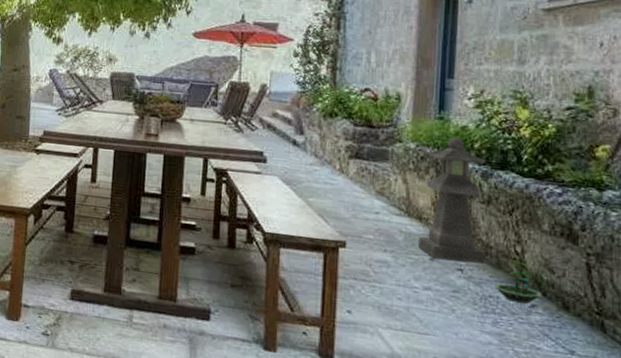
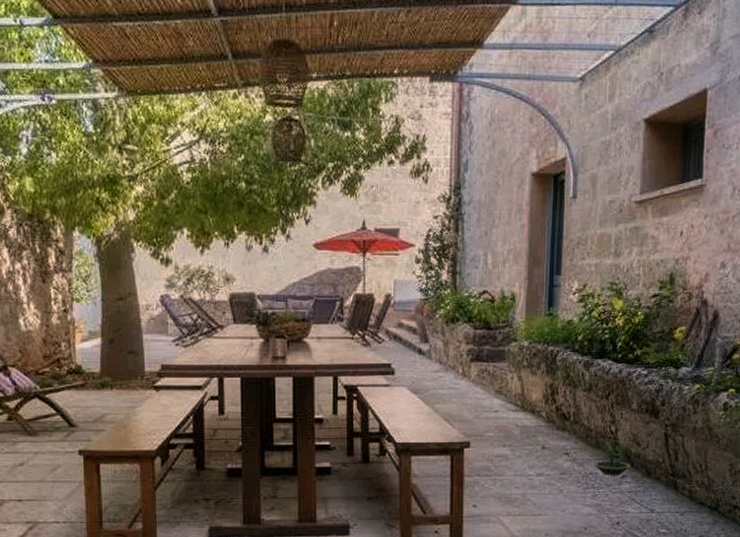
lantern: present [418,137,486,265] -> none [532,331,587,447]

